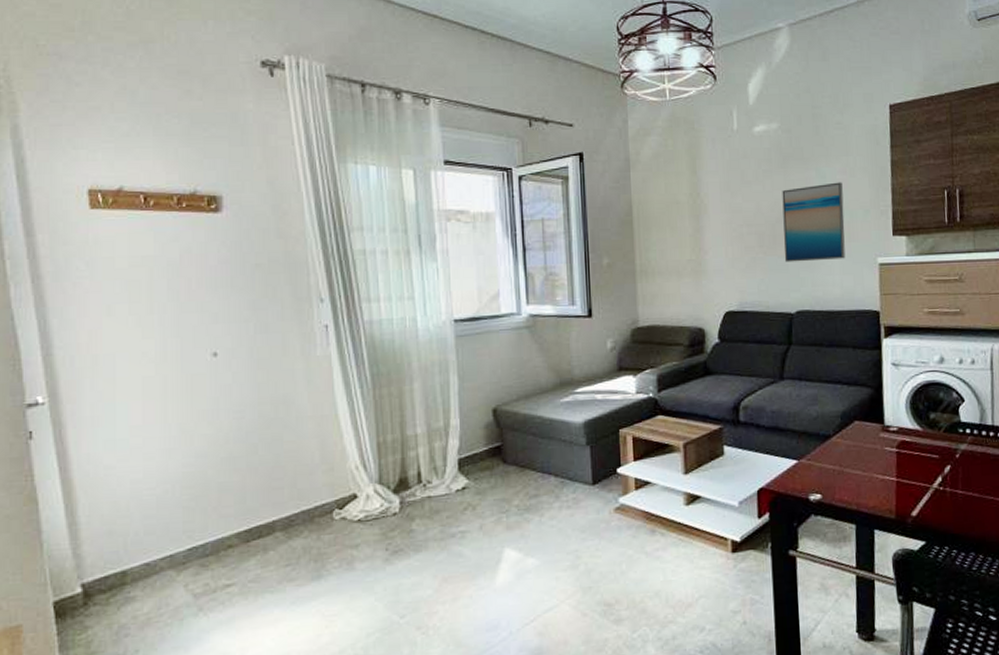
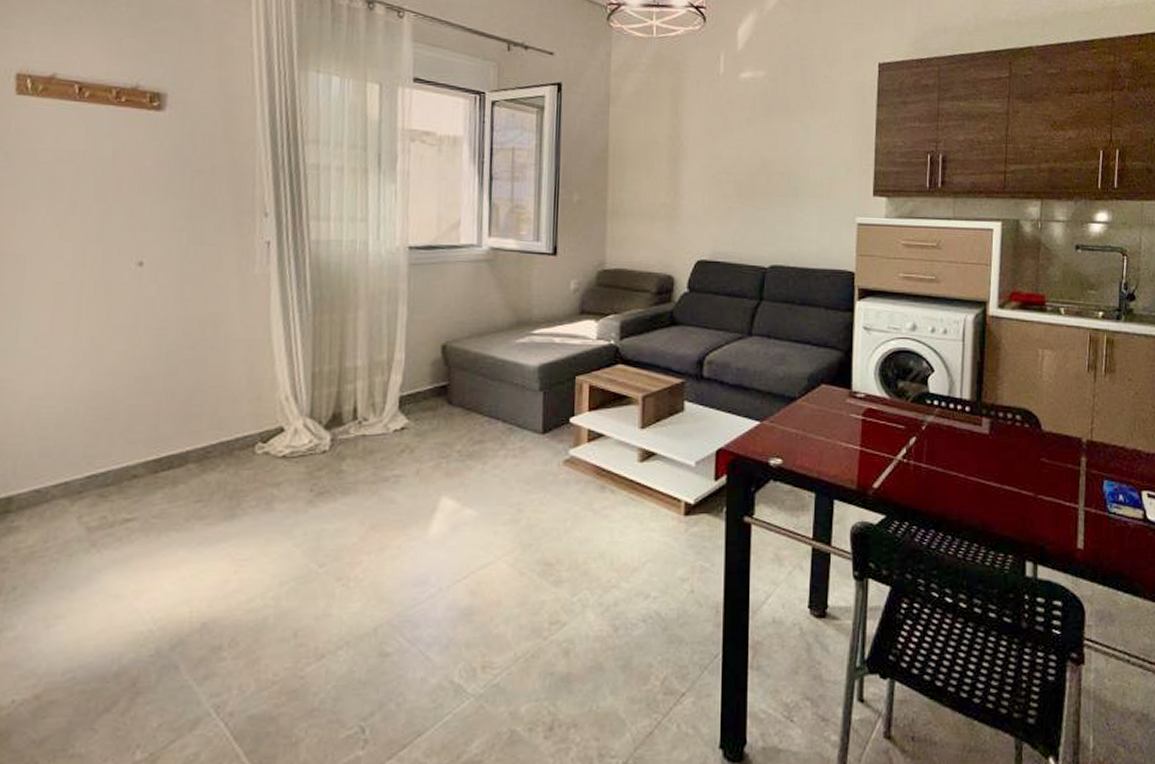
wall art: present [782,182,846,262] -> none [762,136,826,216]

